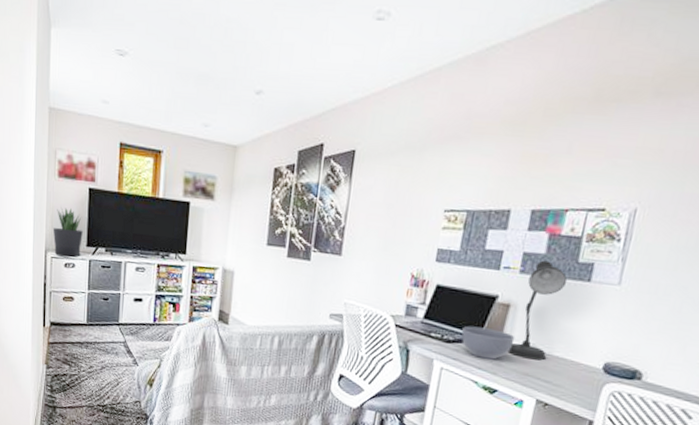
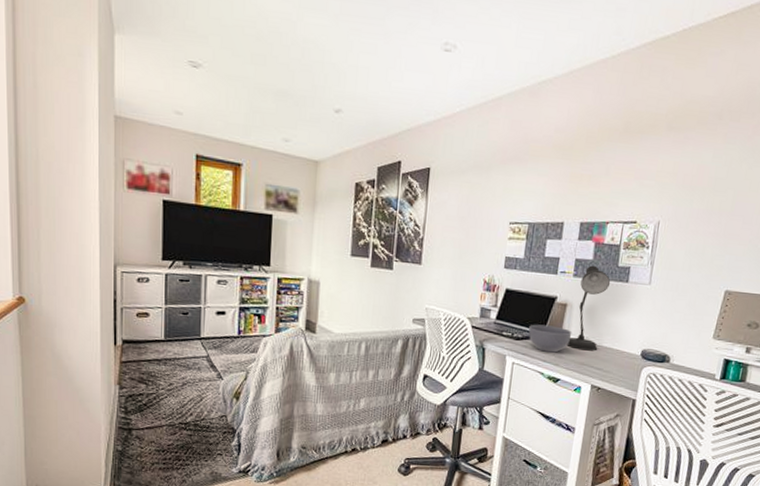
planter: present [52,207,83,258] -> none [122,220,157,272]

